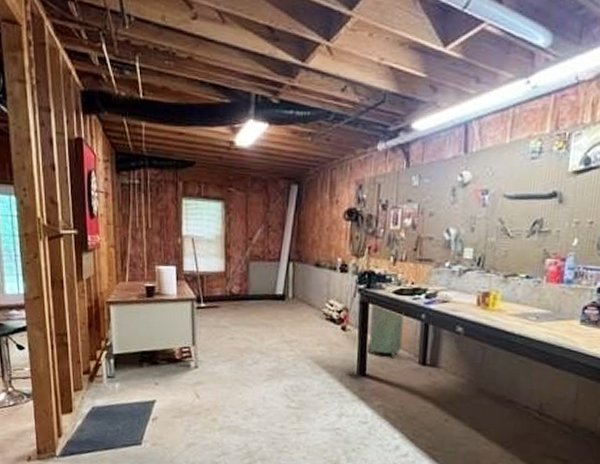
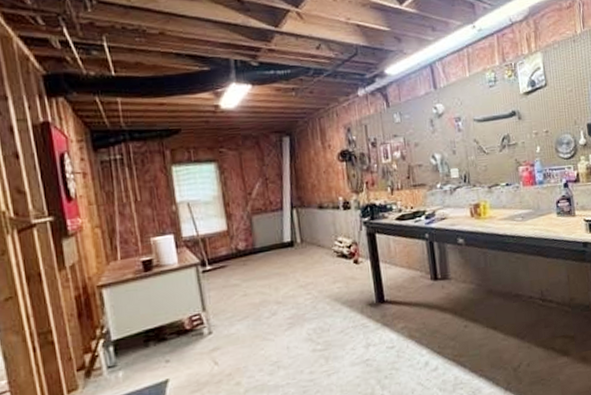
trash can: present [367,275,406,359] -> none [379,204,413,280]

